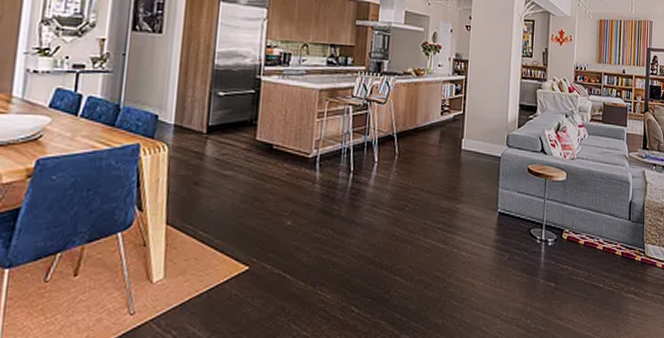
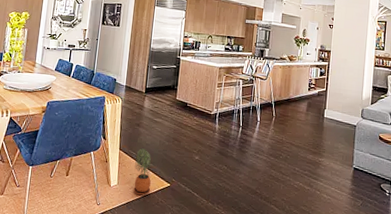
potted plant: none [191,218,219,290] -> present [133,148,151,196]

